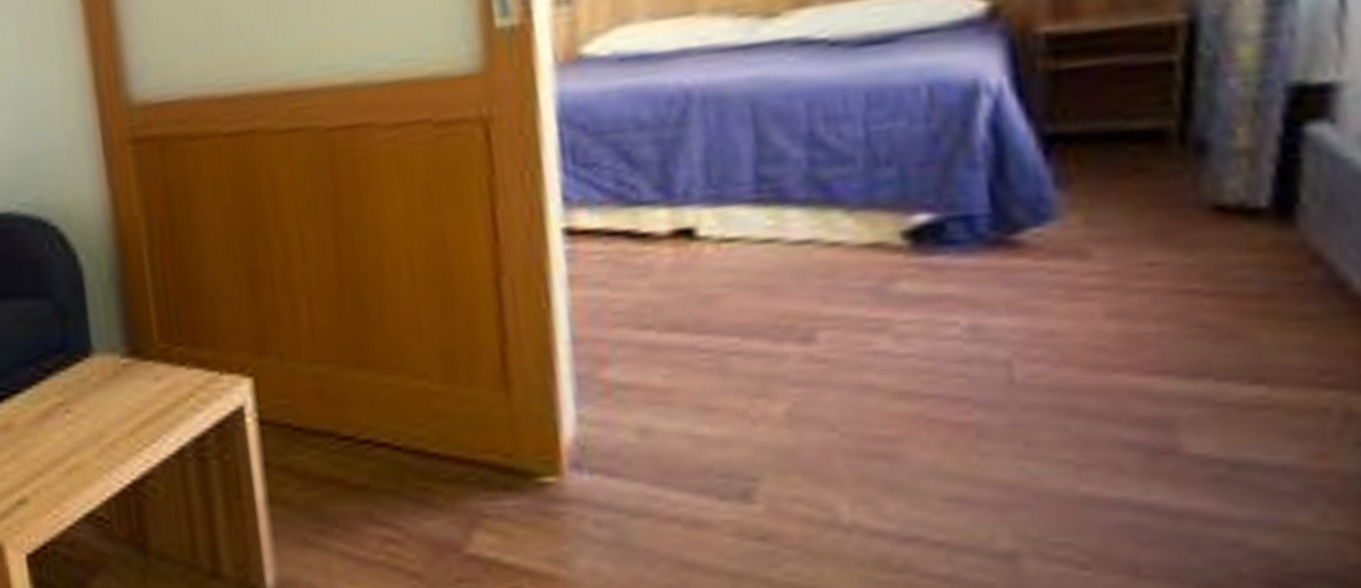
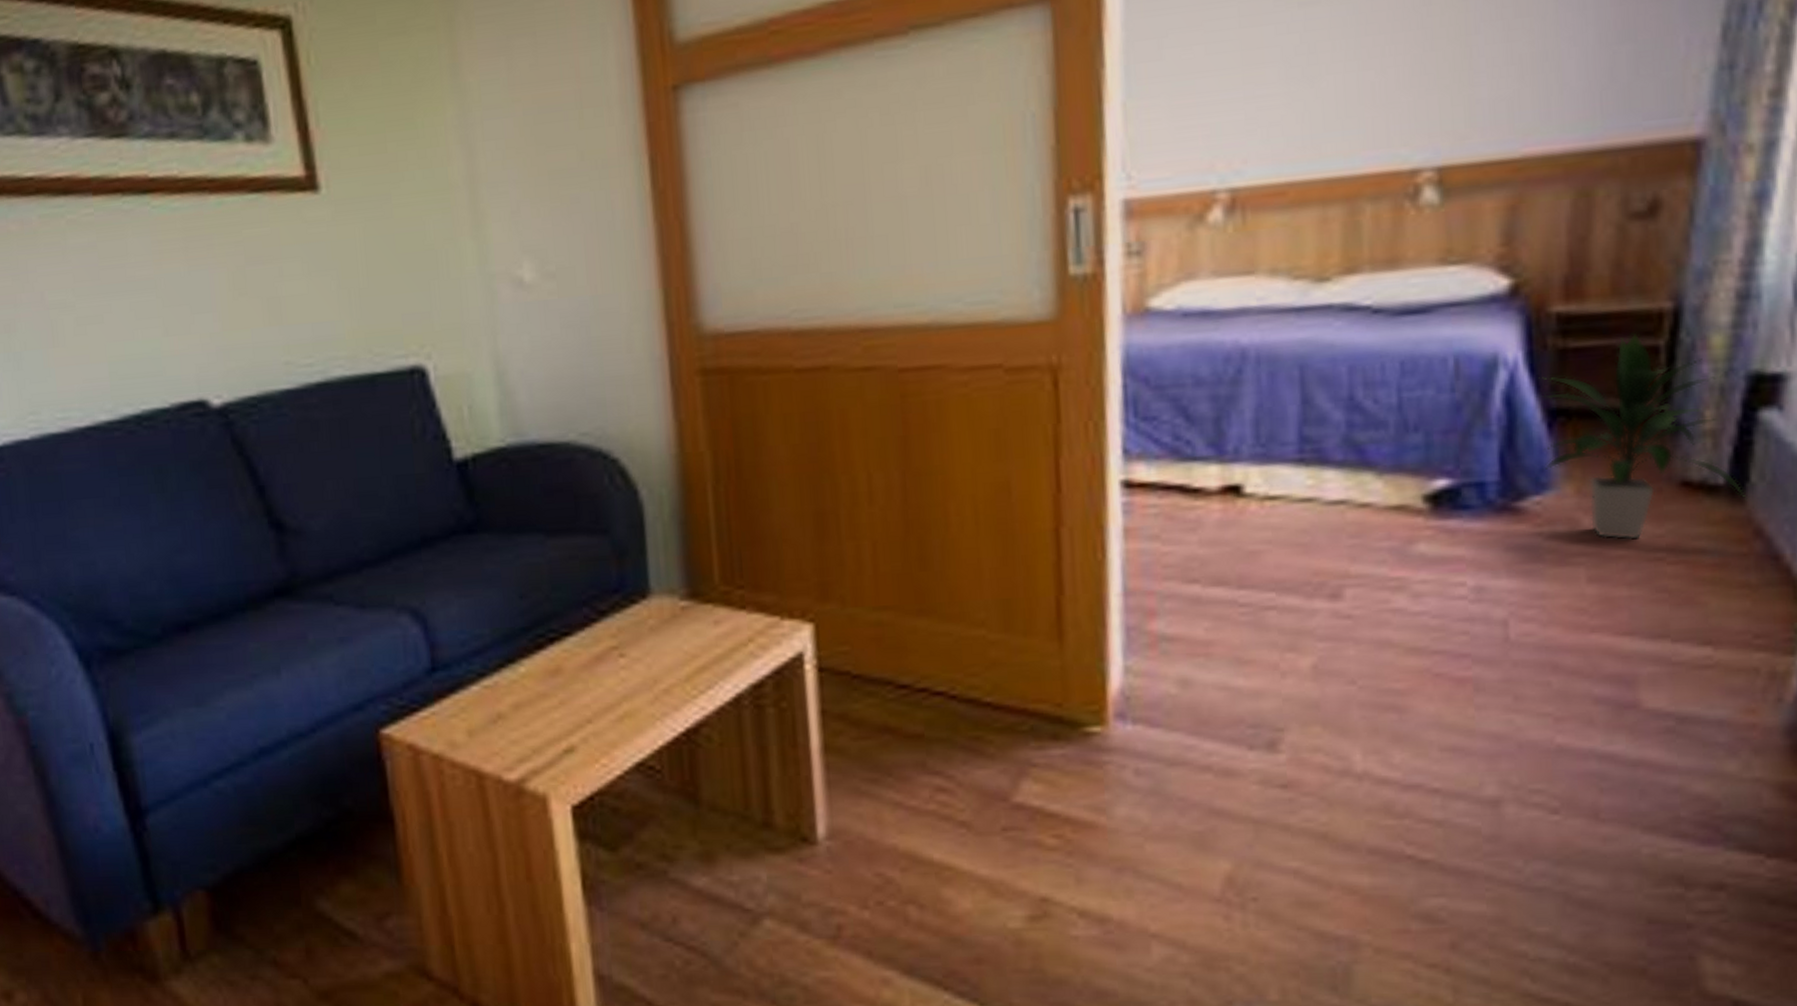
indoor plant: none [1033,50,1298,272] -> present [1542,333,1747,541]

